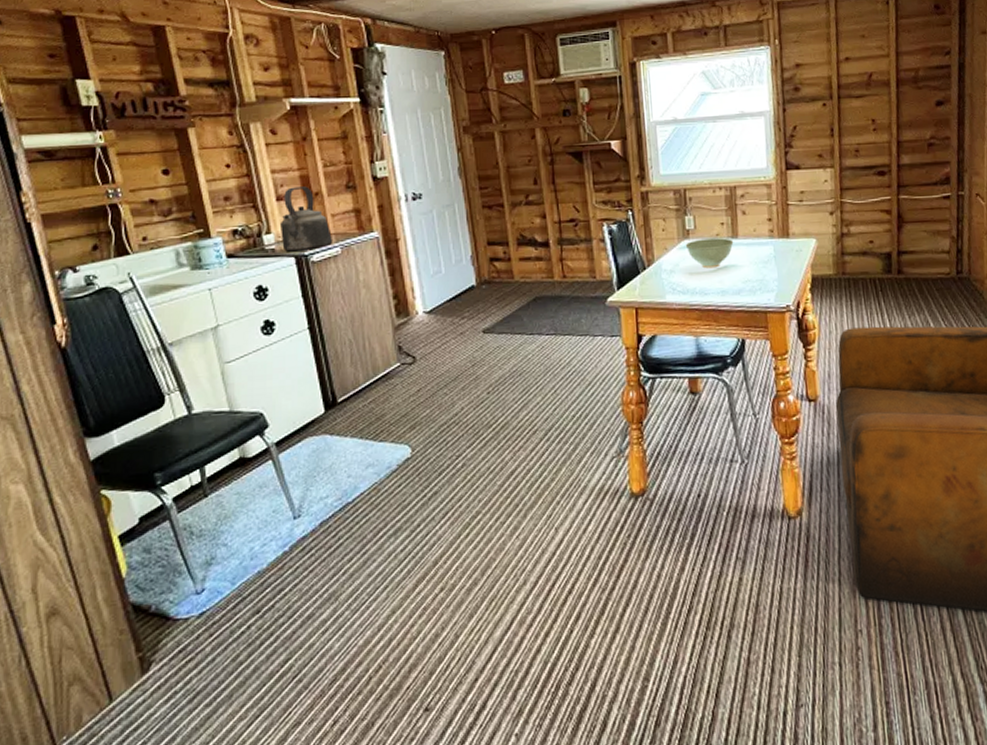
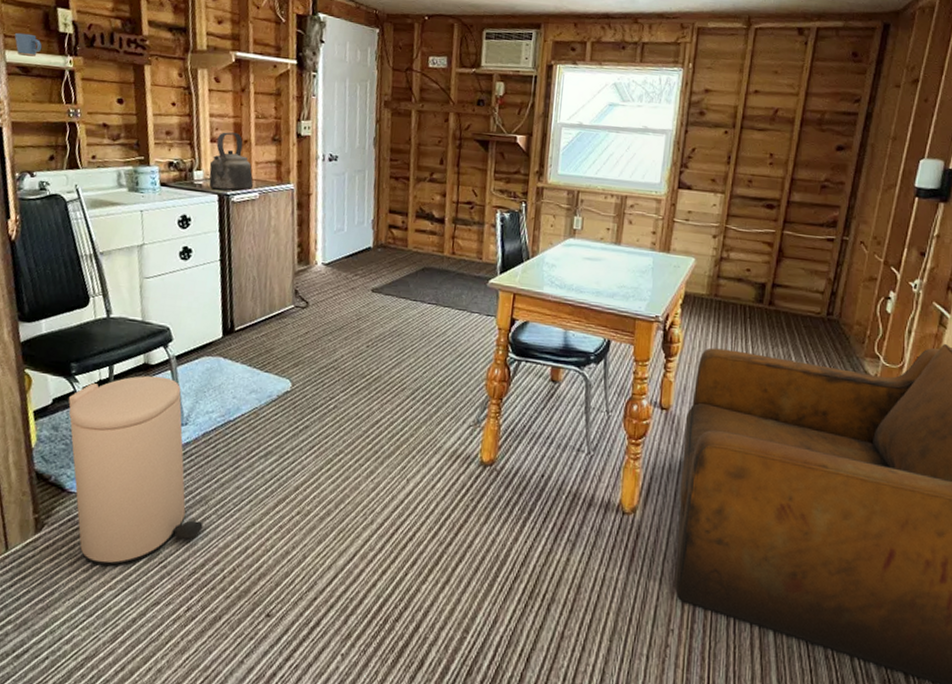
mug: none [28,113,65,139] -> present [14,32,42,57]
pedal bin: none [157,468,337,696] -> present [68,375,203,567]
bowl: present [685,238,734,269] -> none [570,240,616,270]

